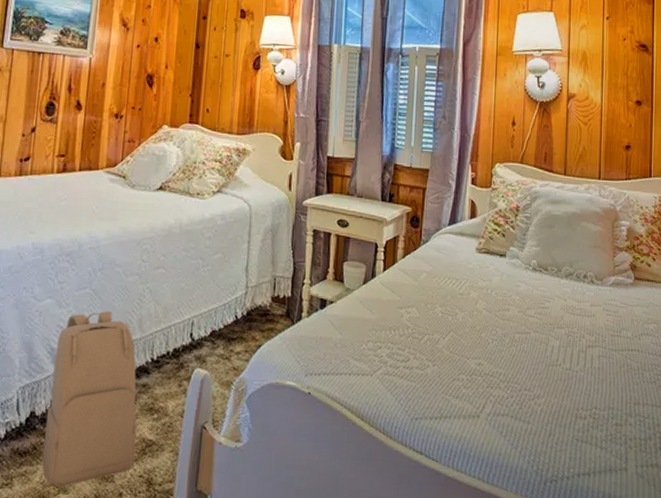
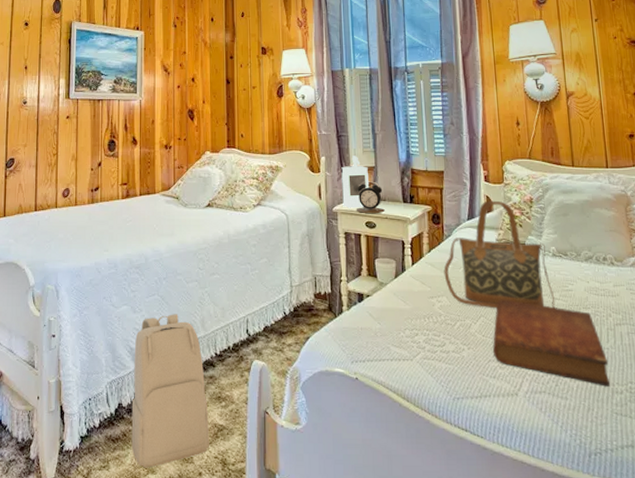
tissue box: none [314,144,347,204] -> present [341,156,370,208]
alarm clock: none [328,174,361,212] -> present [356,181,385,214]
handbag: none [416,205,530,327] -> present [444,200,556,309]
bible: none [459,313,575,411] -> present [493,299,610,387]

